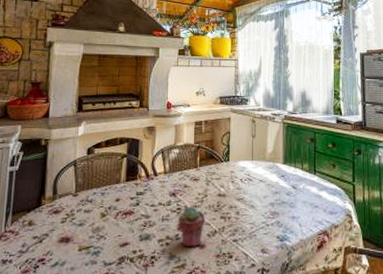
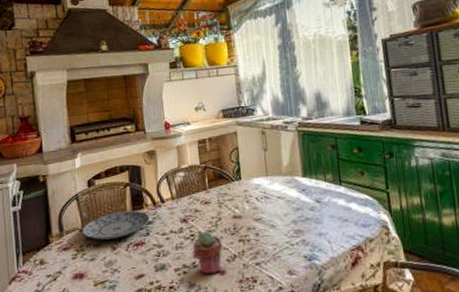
plate: none [75,180,142,206] -> present [82,210,150,240]

